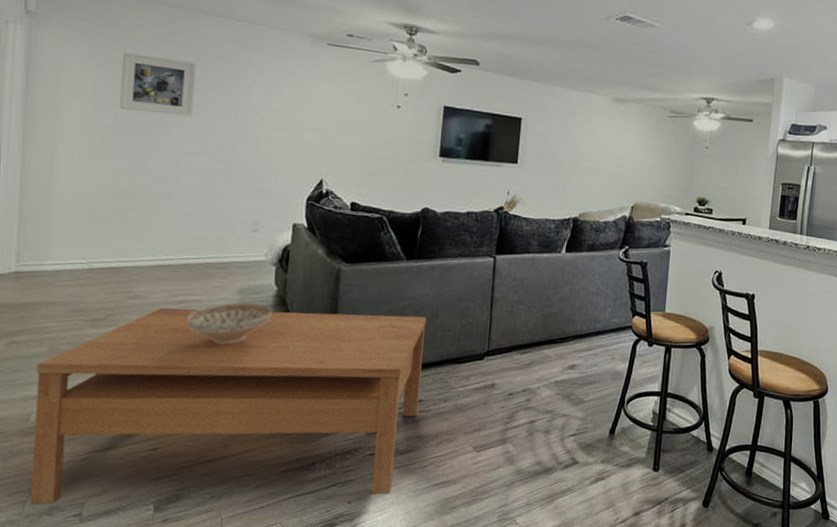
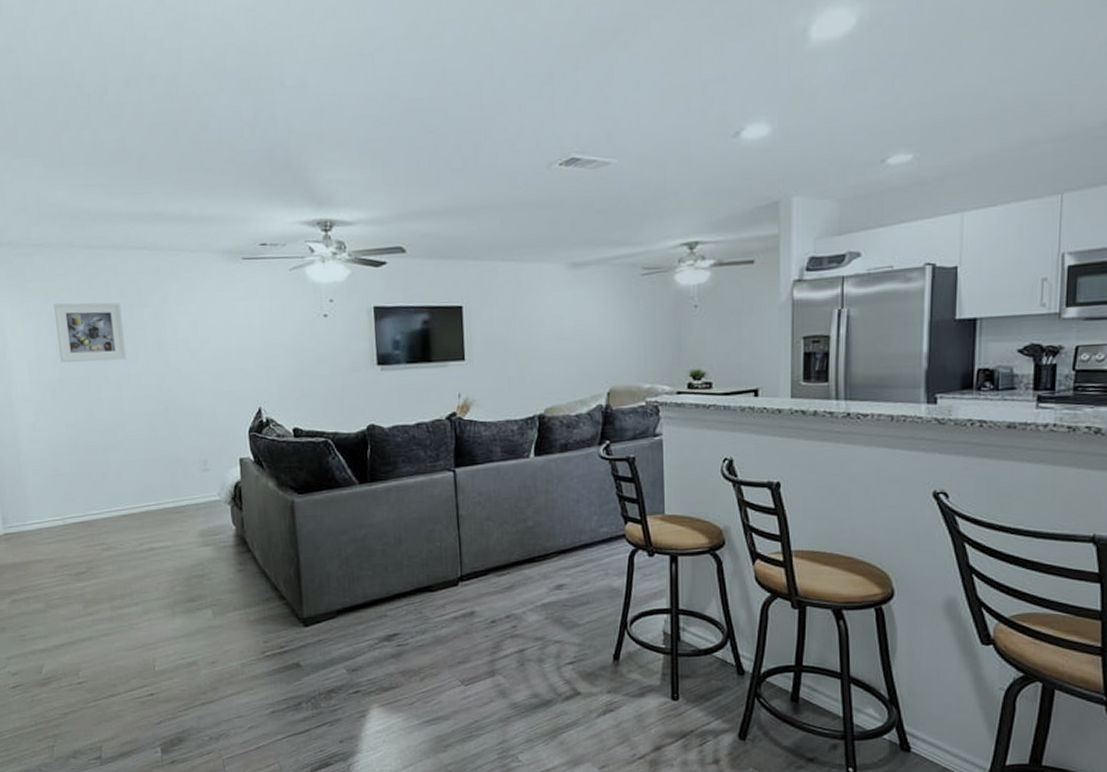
coffee table: present [29,308,427,505] -> none [38,544,396,749]
decorative bowl: present [187,302,272,344] -> none [158,544,235,589]

